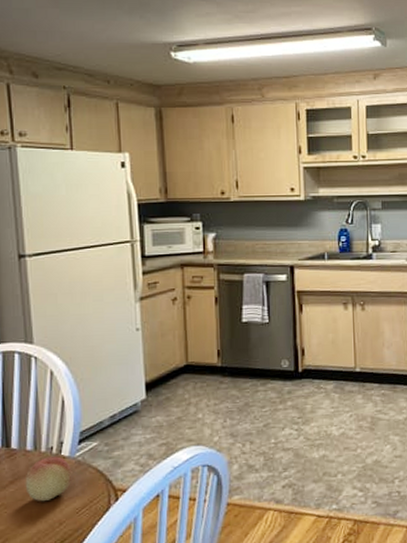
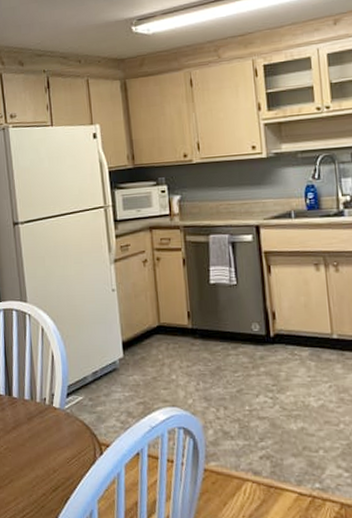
fruit: present [25,456,73,502] -> none [24,407,63,449]

